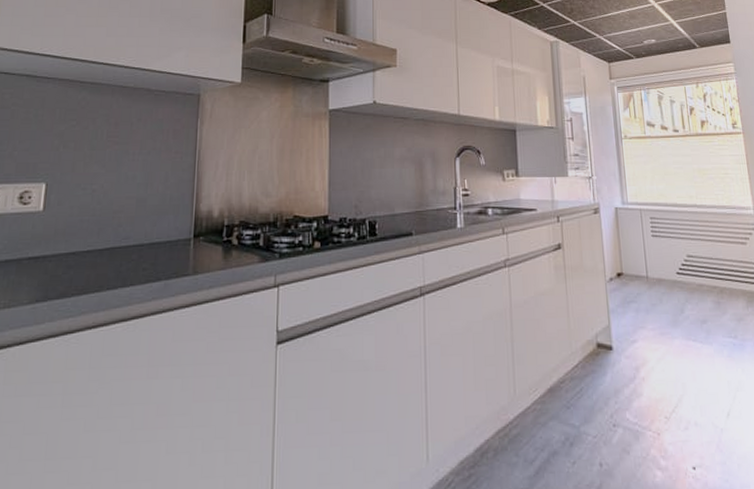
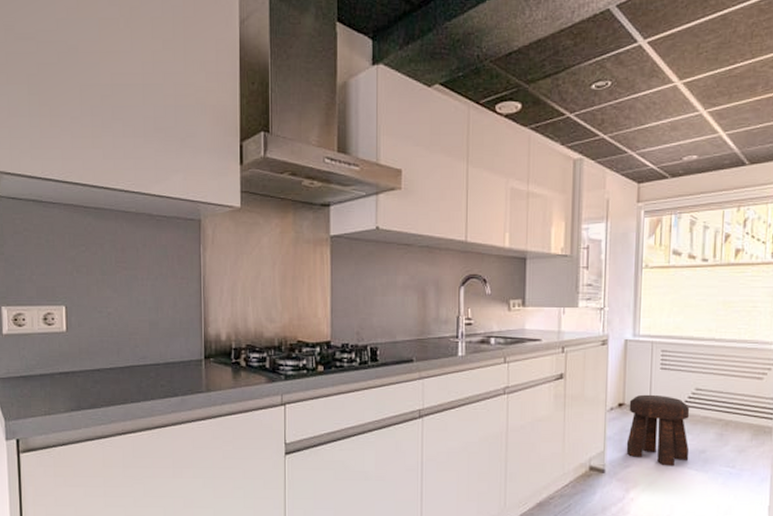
stool: none [627,262,692,340] -> present [626,394,690,466]

